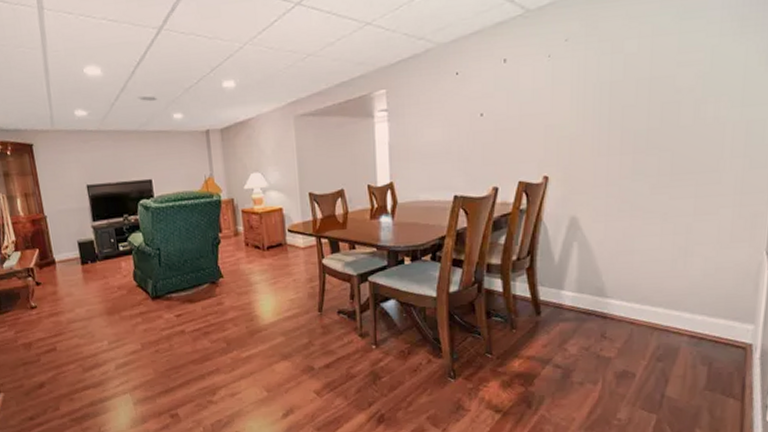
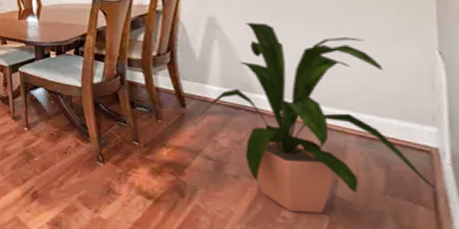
house plant: none [553,223,744,414] -> present [200,22,435,214]

